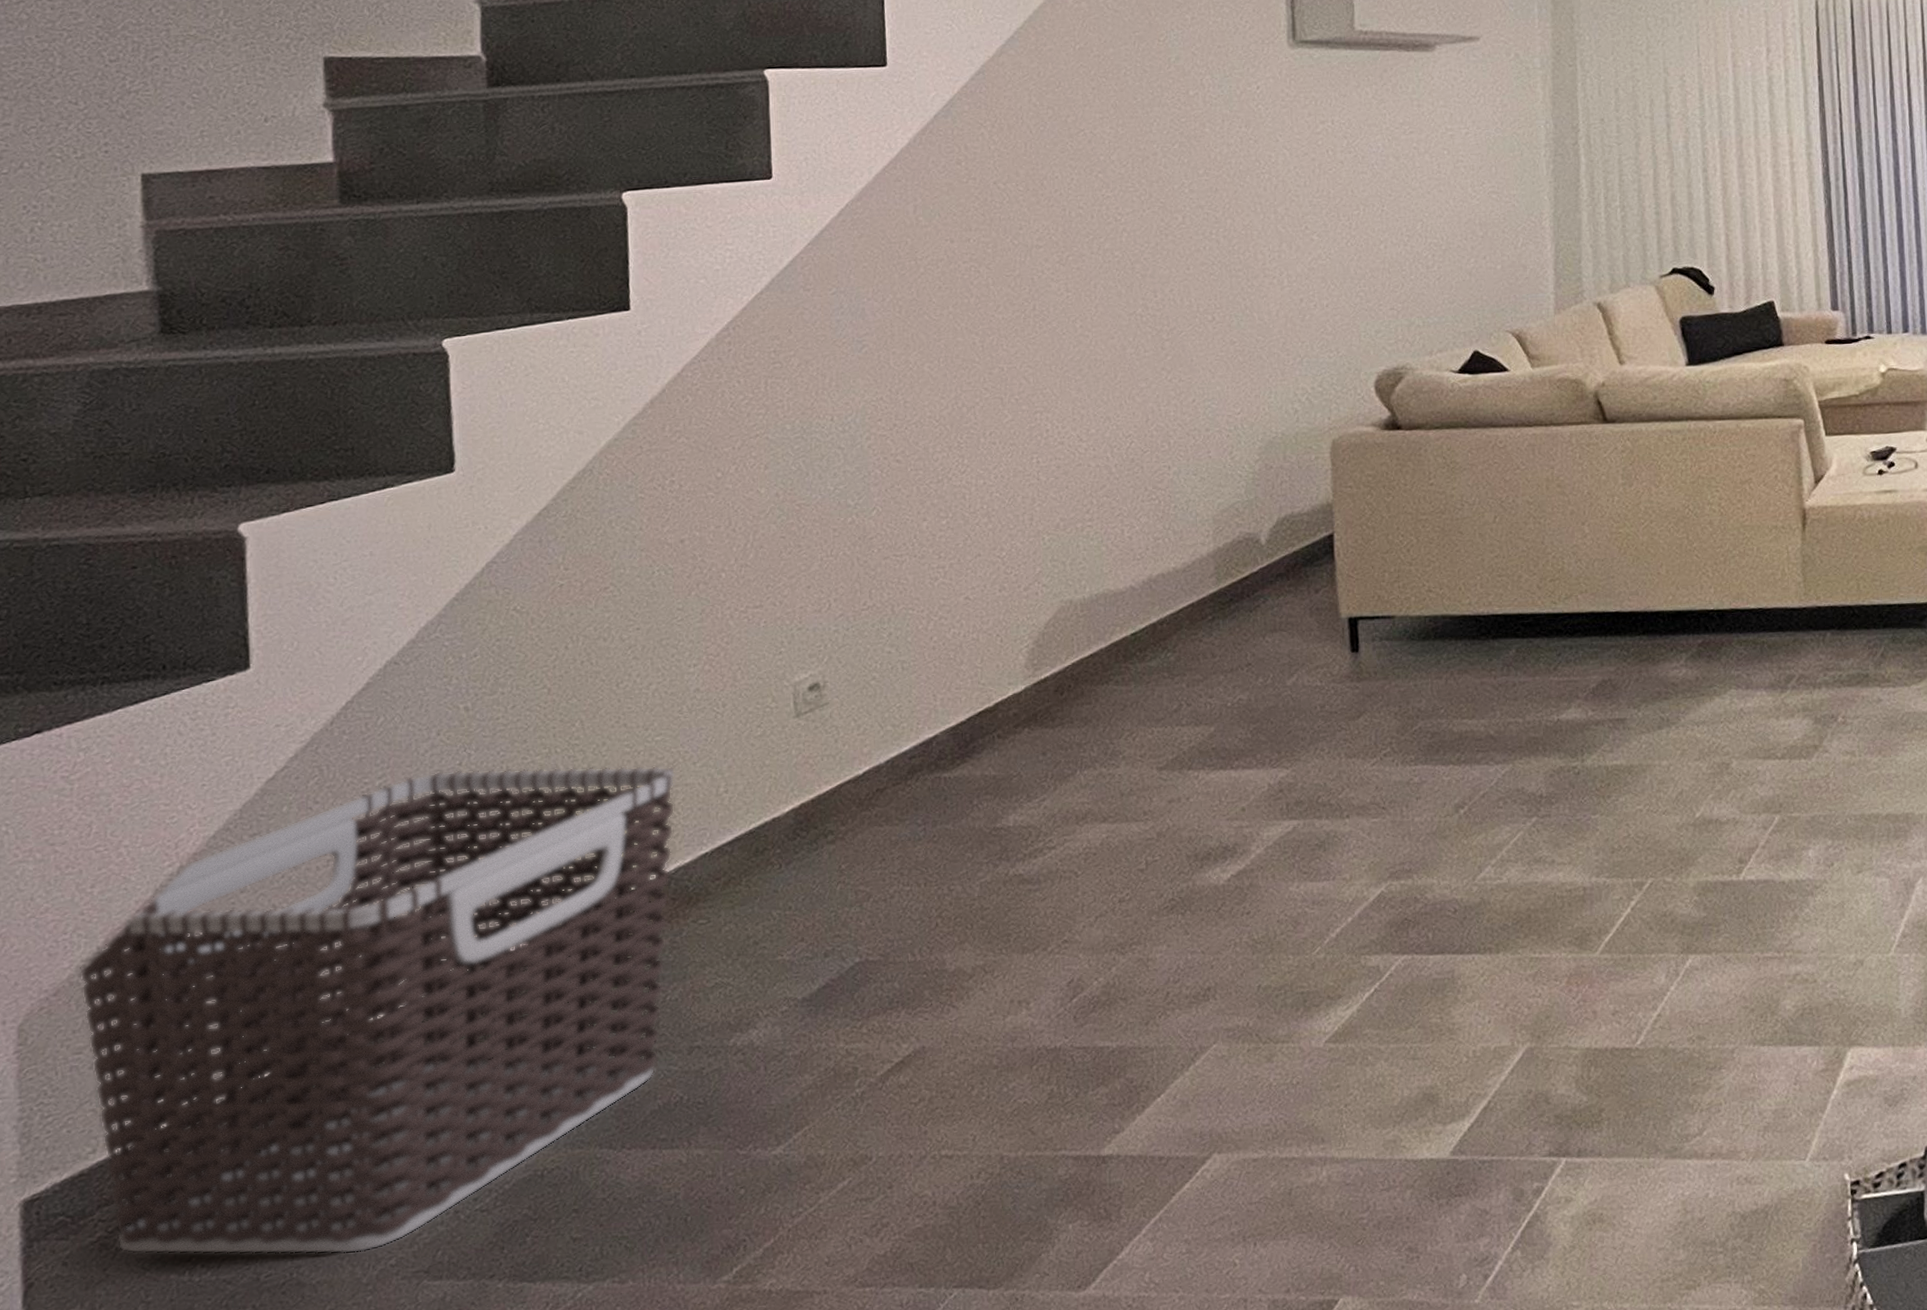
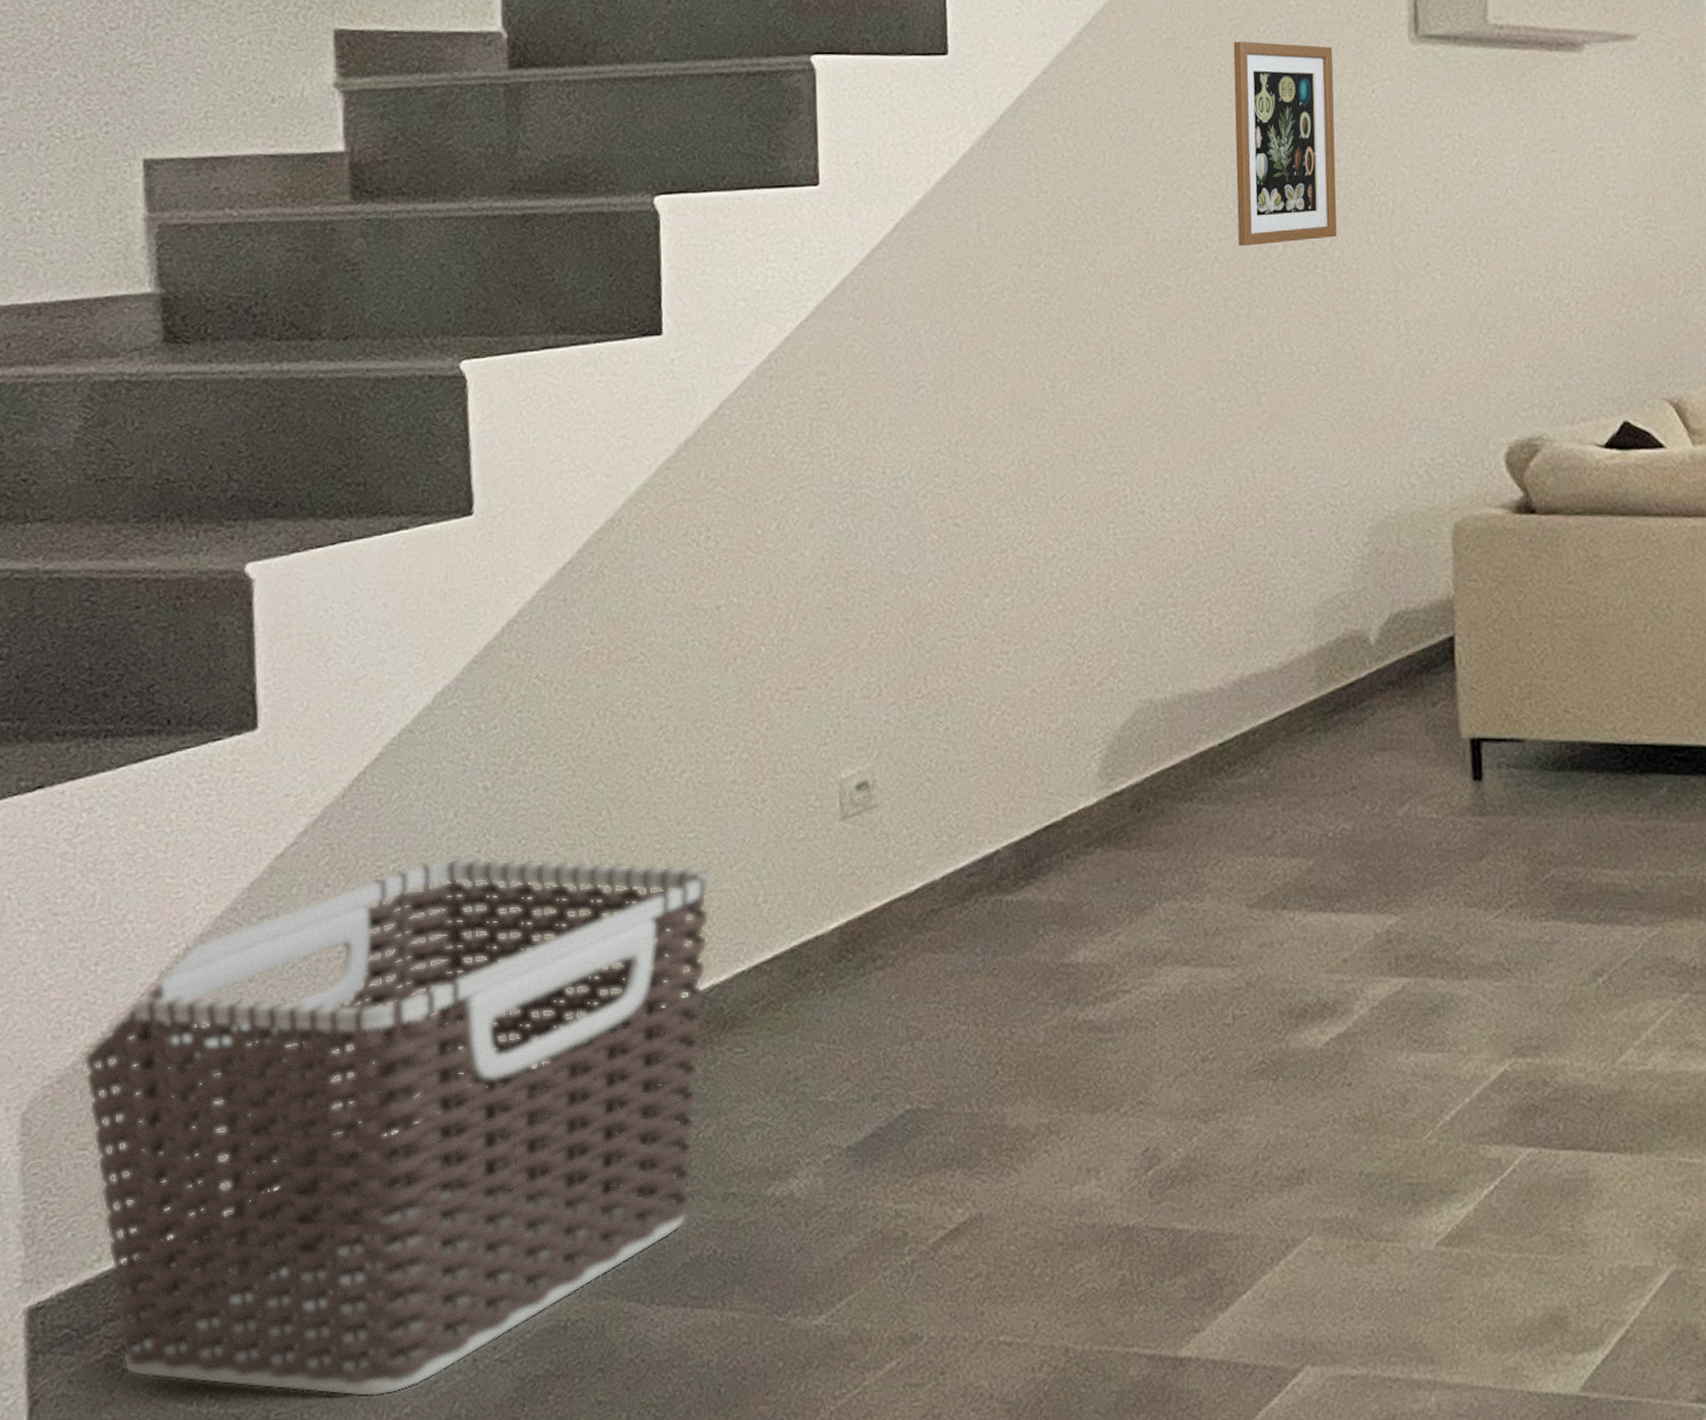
wall art: none [1137,49,1228,218] -> present [1233,41,1337,246]

